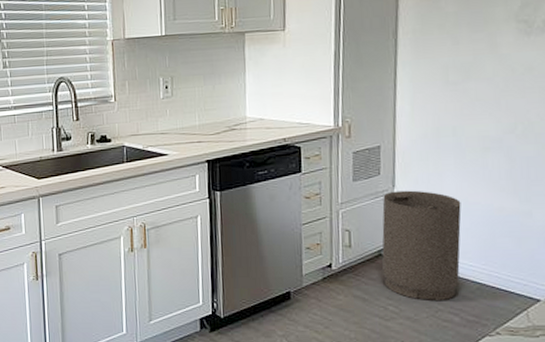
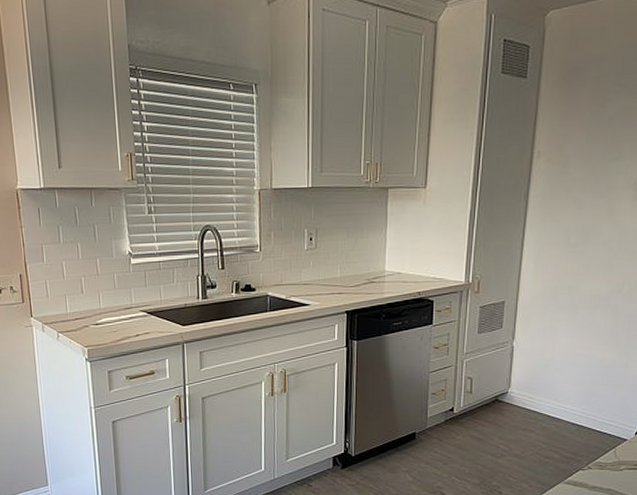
trash can: present [381,190,462,300] -> none [497,342,570,440]

